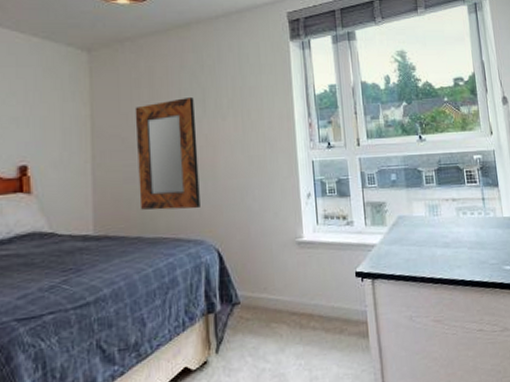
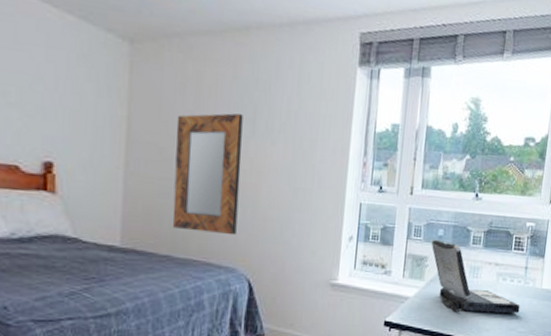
laptop: none [386,185,487,252] -> present [431,240,520,314]

